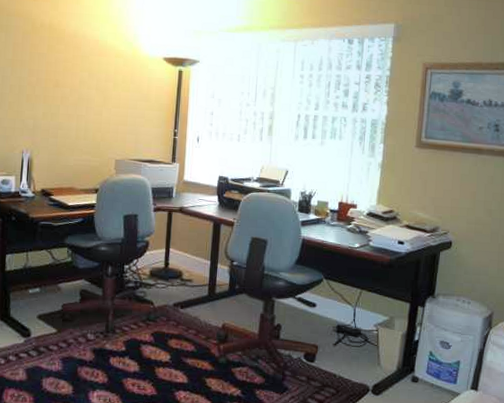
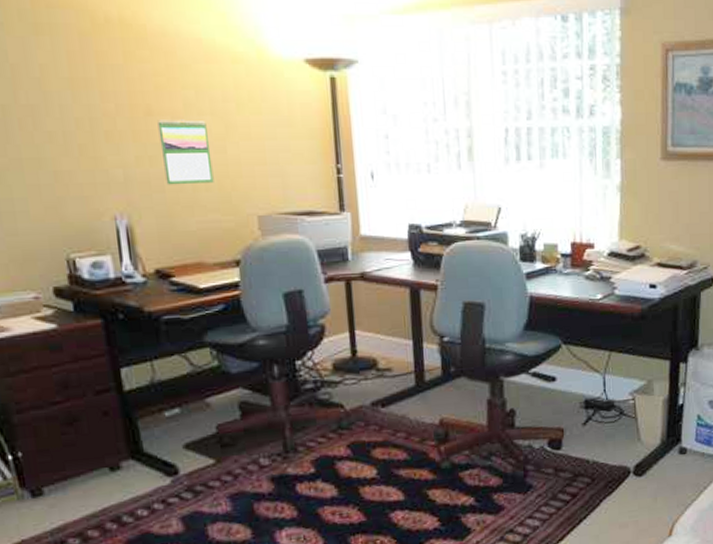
calendar: none [59,90,92,134] -> present [157,119,214,185]

